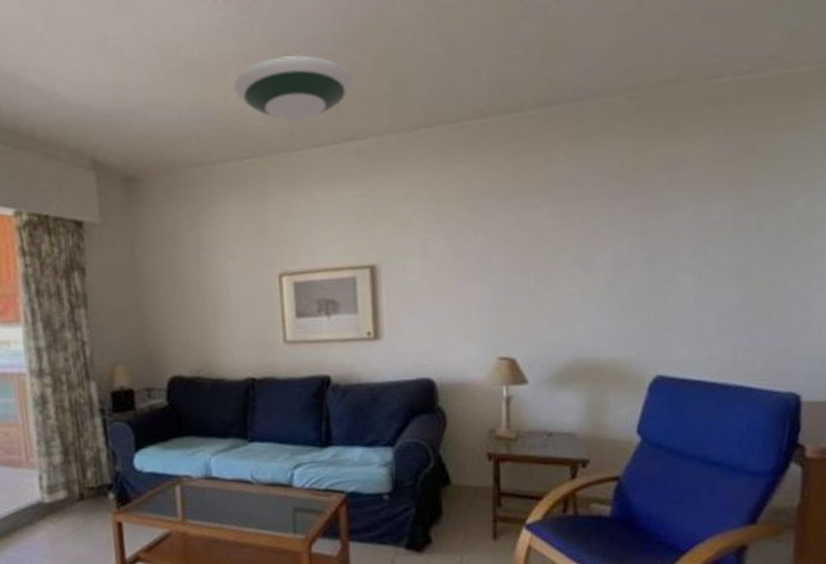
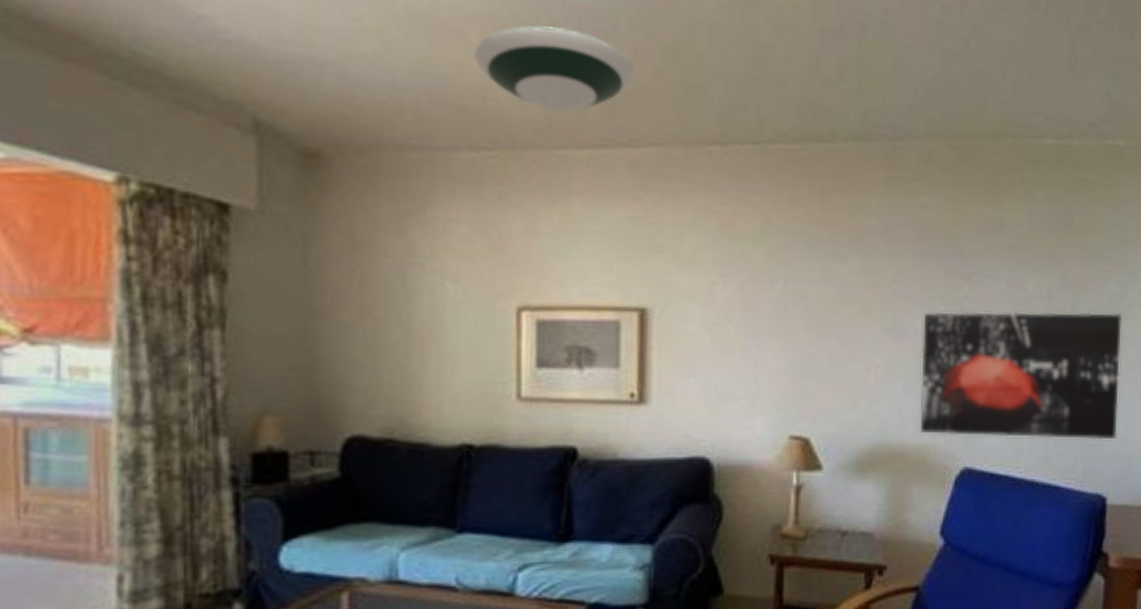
wall art: none [612,228,812,349] -> present [920,312,1123,440]

